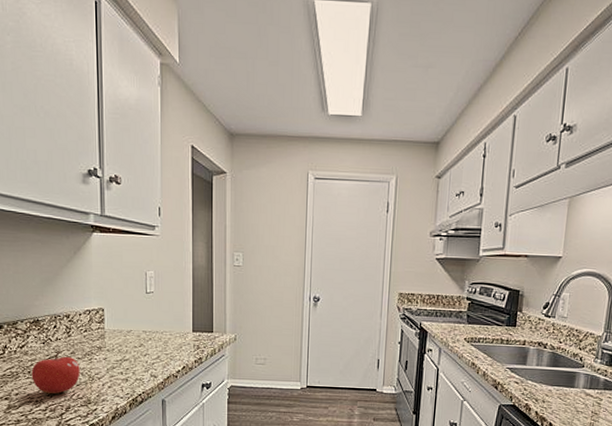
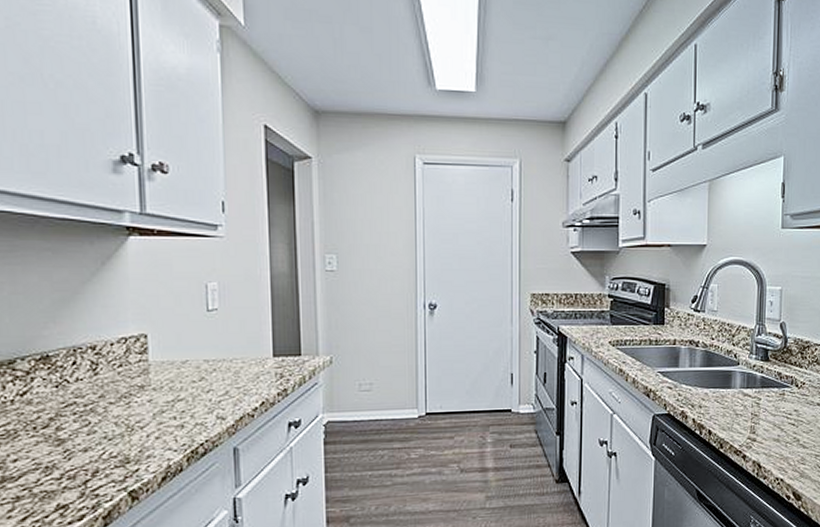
fruit: present [31,351,80,394] -> none [38,395,113,456]

